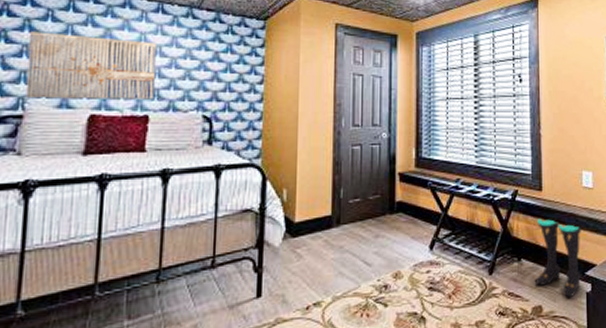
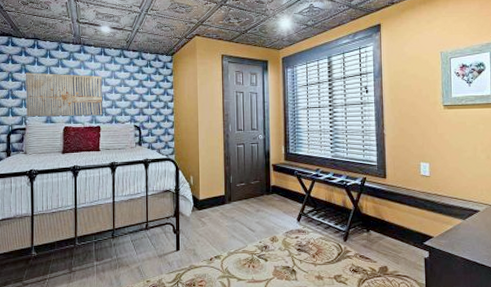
boots: present [533,218,582,297] -> none [379,199,421,261]

